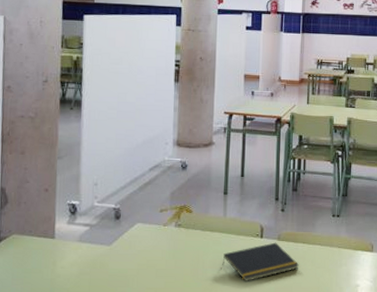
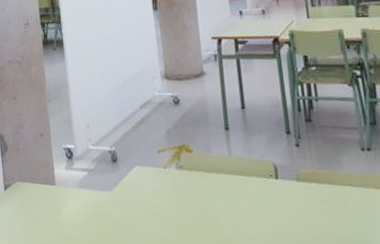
notepad: present [222,242,299,281] -> none [235,184,329,230]

